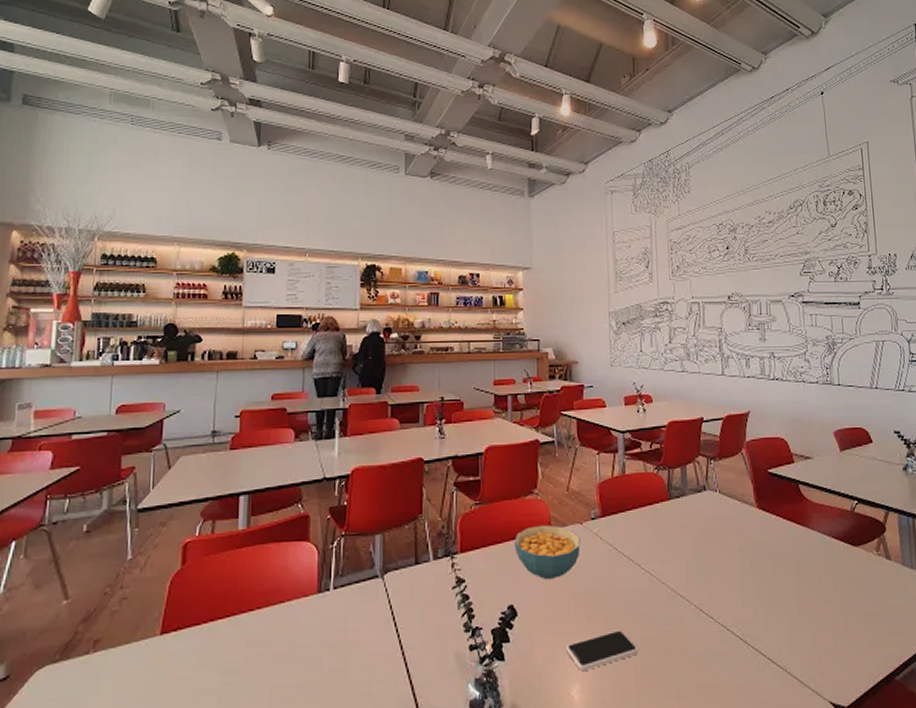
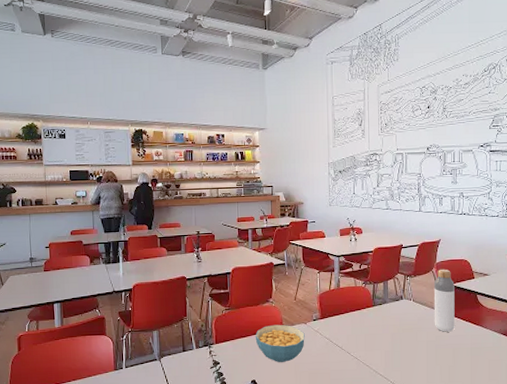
bottle: none [744,450,774,535] -> present [433,269,455,332]

